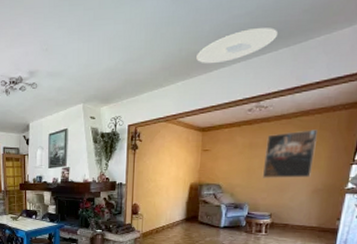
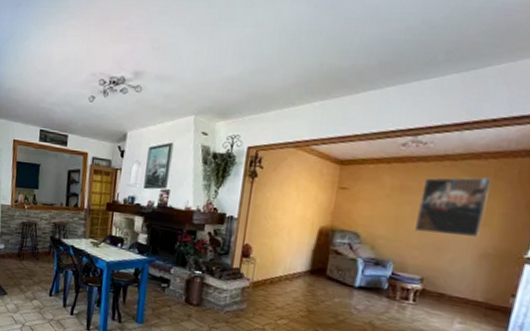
ceiling light: present [196,27,279,64] -> none [340,46,447,85]

